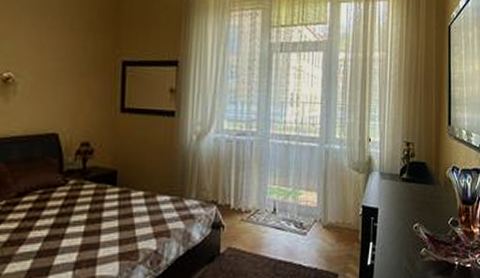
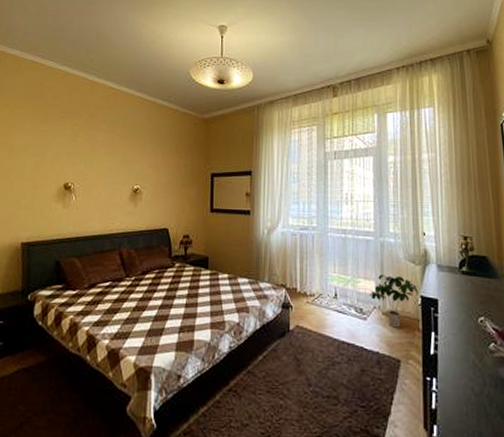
potted plant: none [311,185,360,241] -> present [370,275,418,328]

